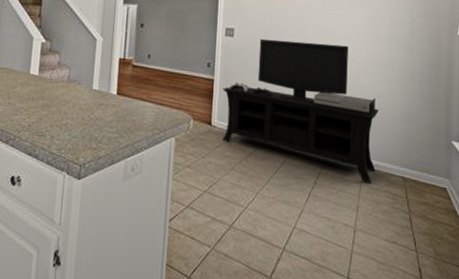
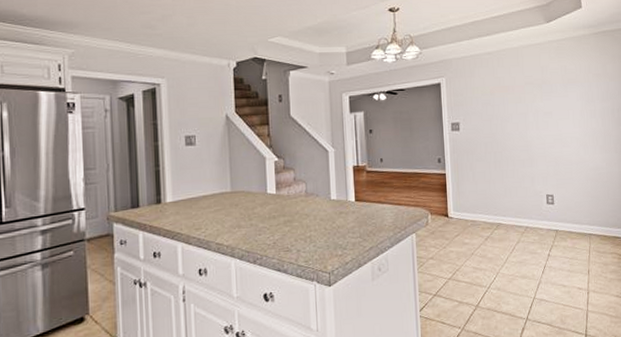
media console: present [222,38,379,183] -> none [454,124,602,248]

